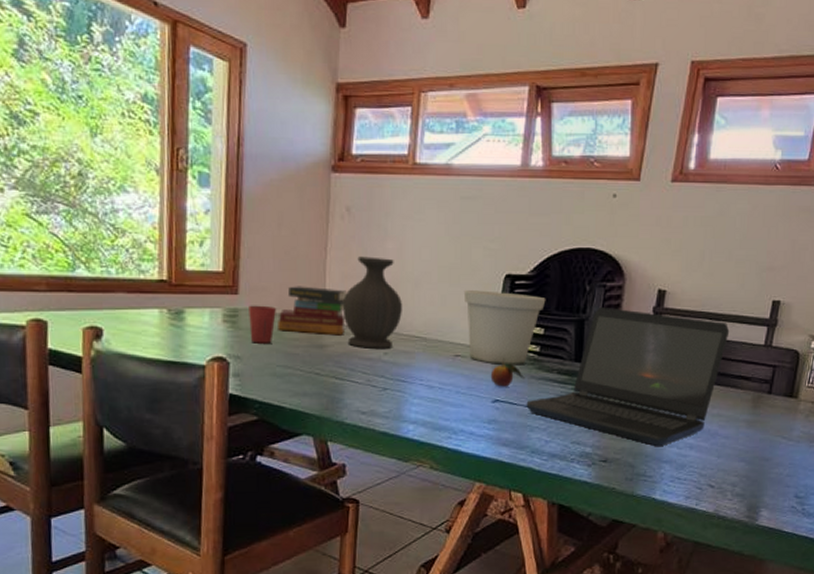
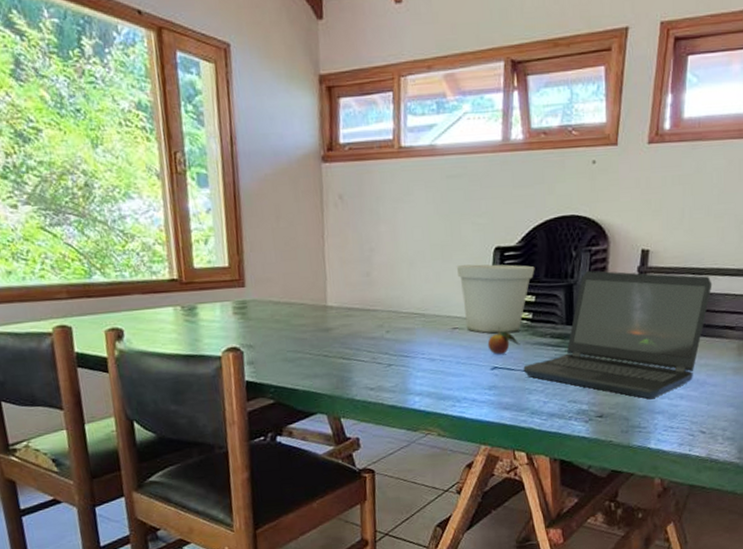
cup: present [249,305,276,343] -> none [256,295,282,332]
books: present [278,286,346,336] -> none [284,274,348,319]
vase: present [342,256,402,348] -> none [343,240,400,329]

